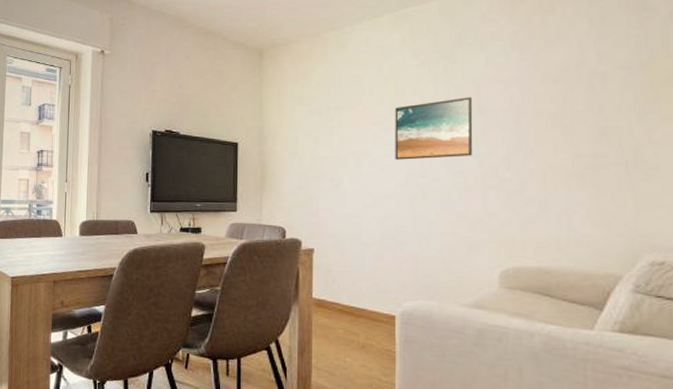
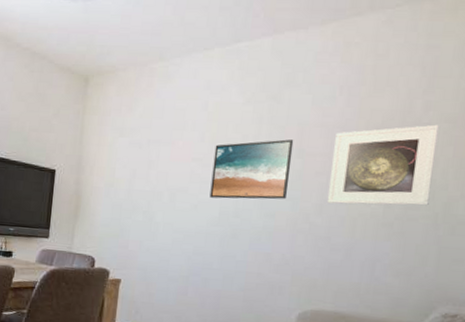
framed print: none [513,72,617,158] -> present [326,124,439,206]

